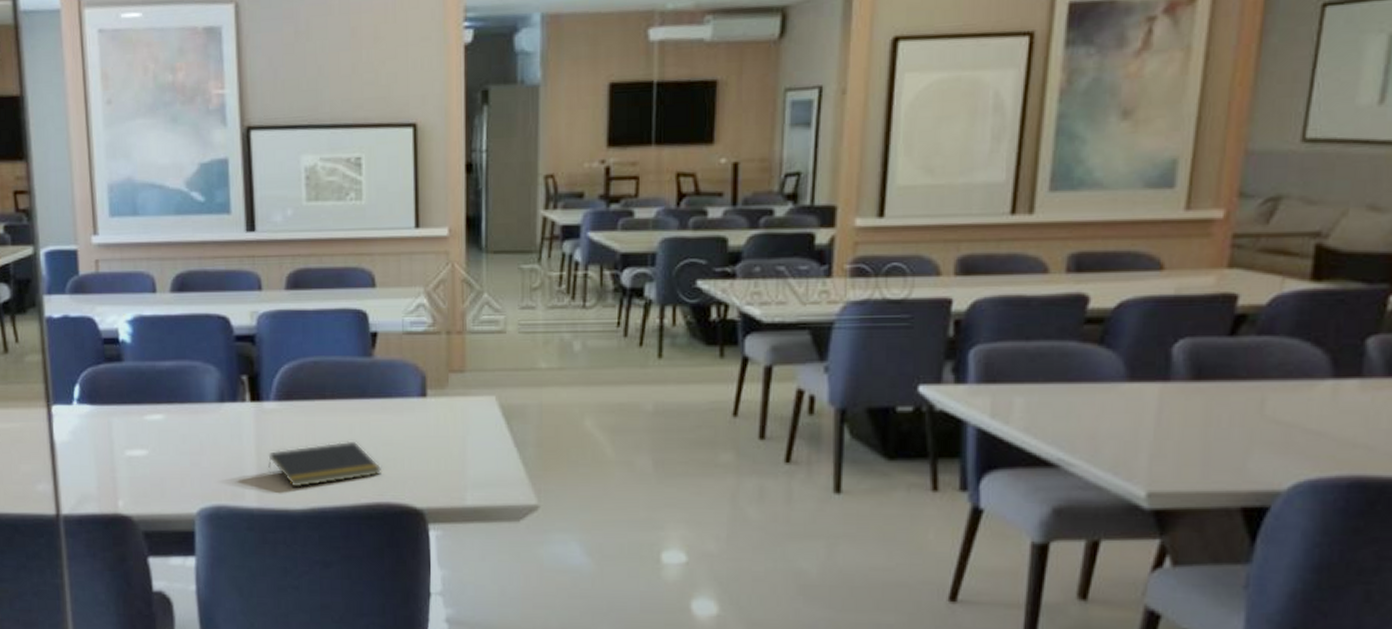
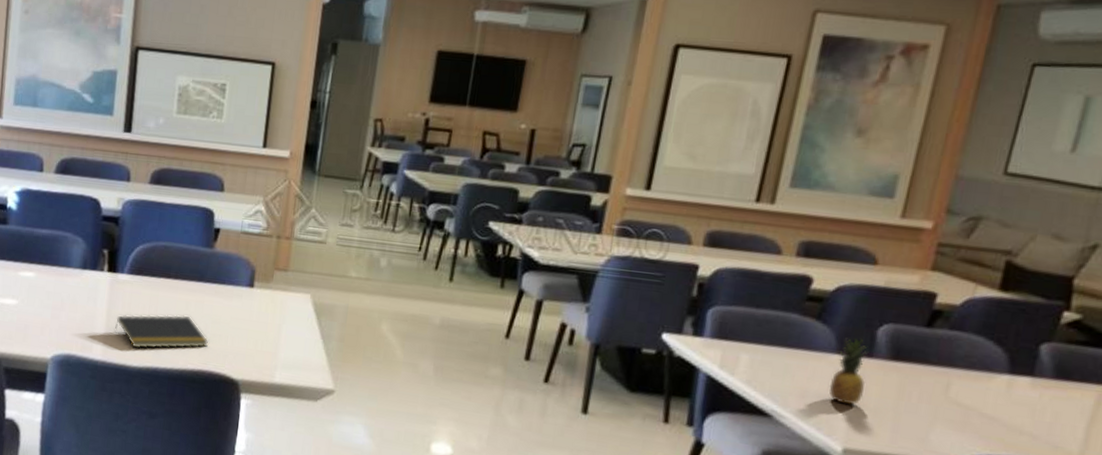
fruit: none [1122,360,1165,440] -> present [829,338,869,405]

